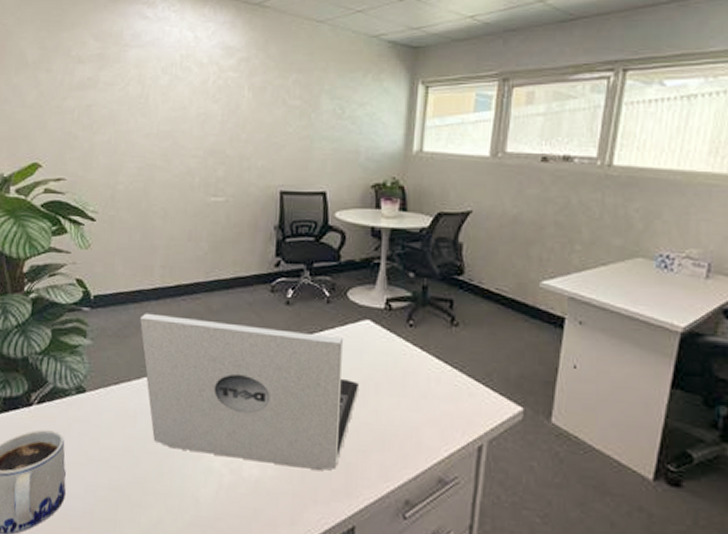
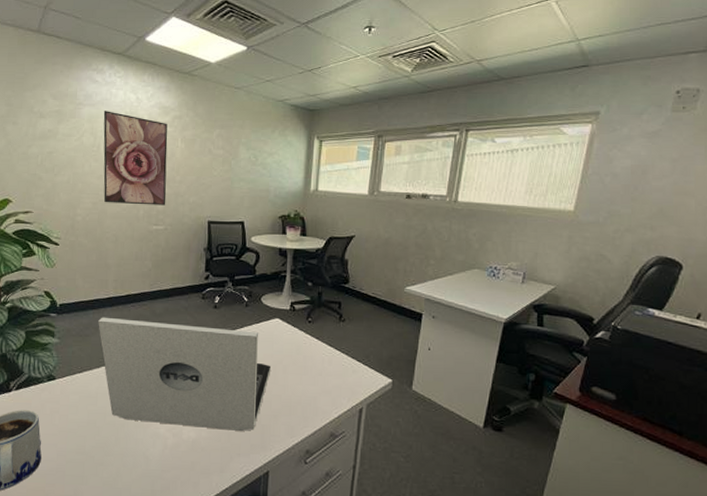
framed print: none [151,53,232,171] -> present [103,111,168,206]

